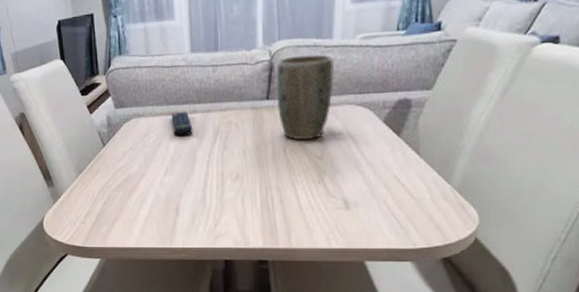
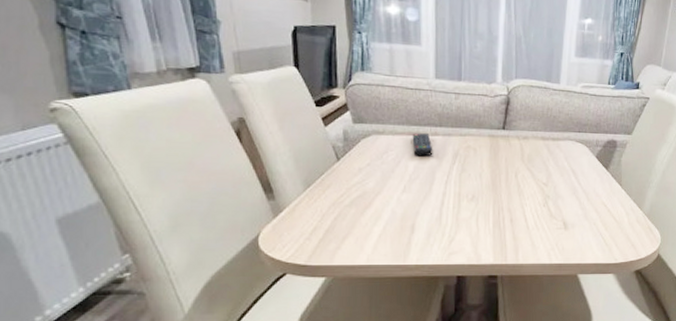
plant pot: present [277,54,334,140] -> none [512,94,560,168]

